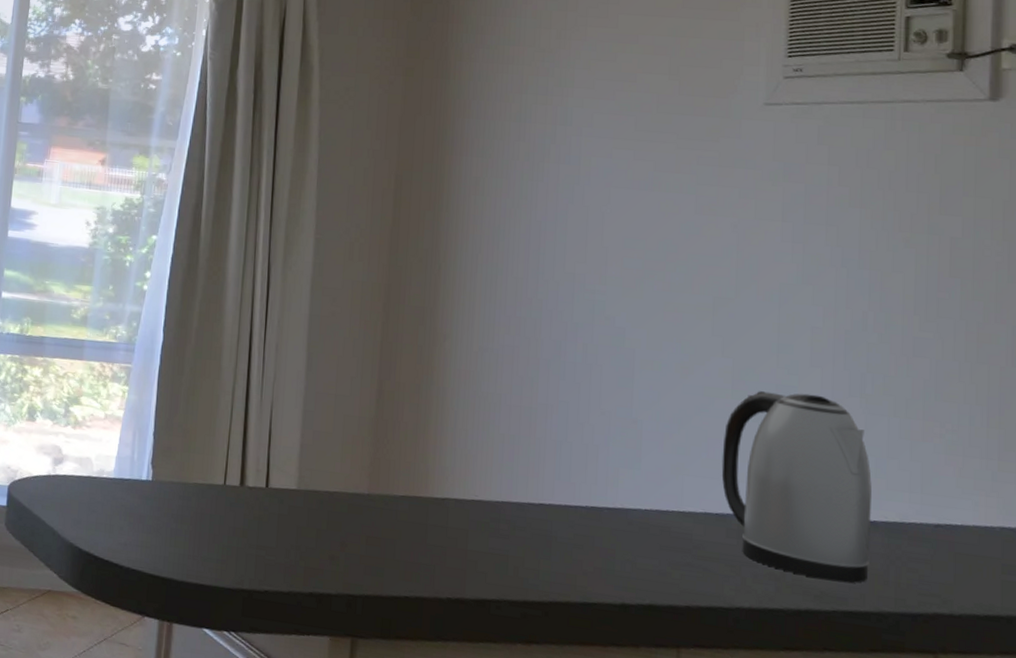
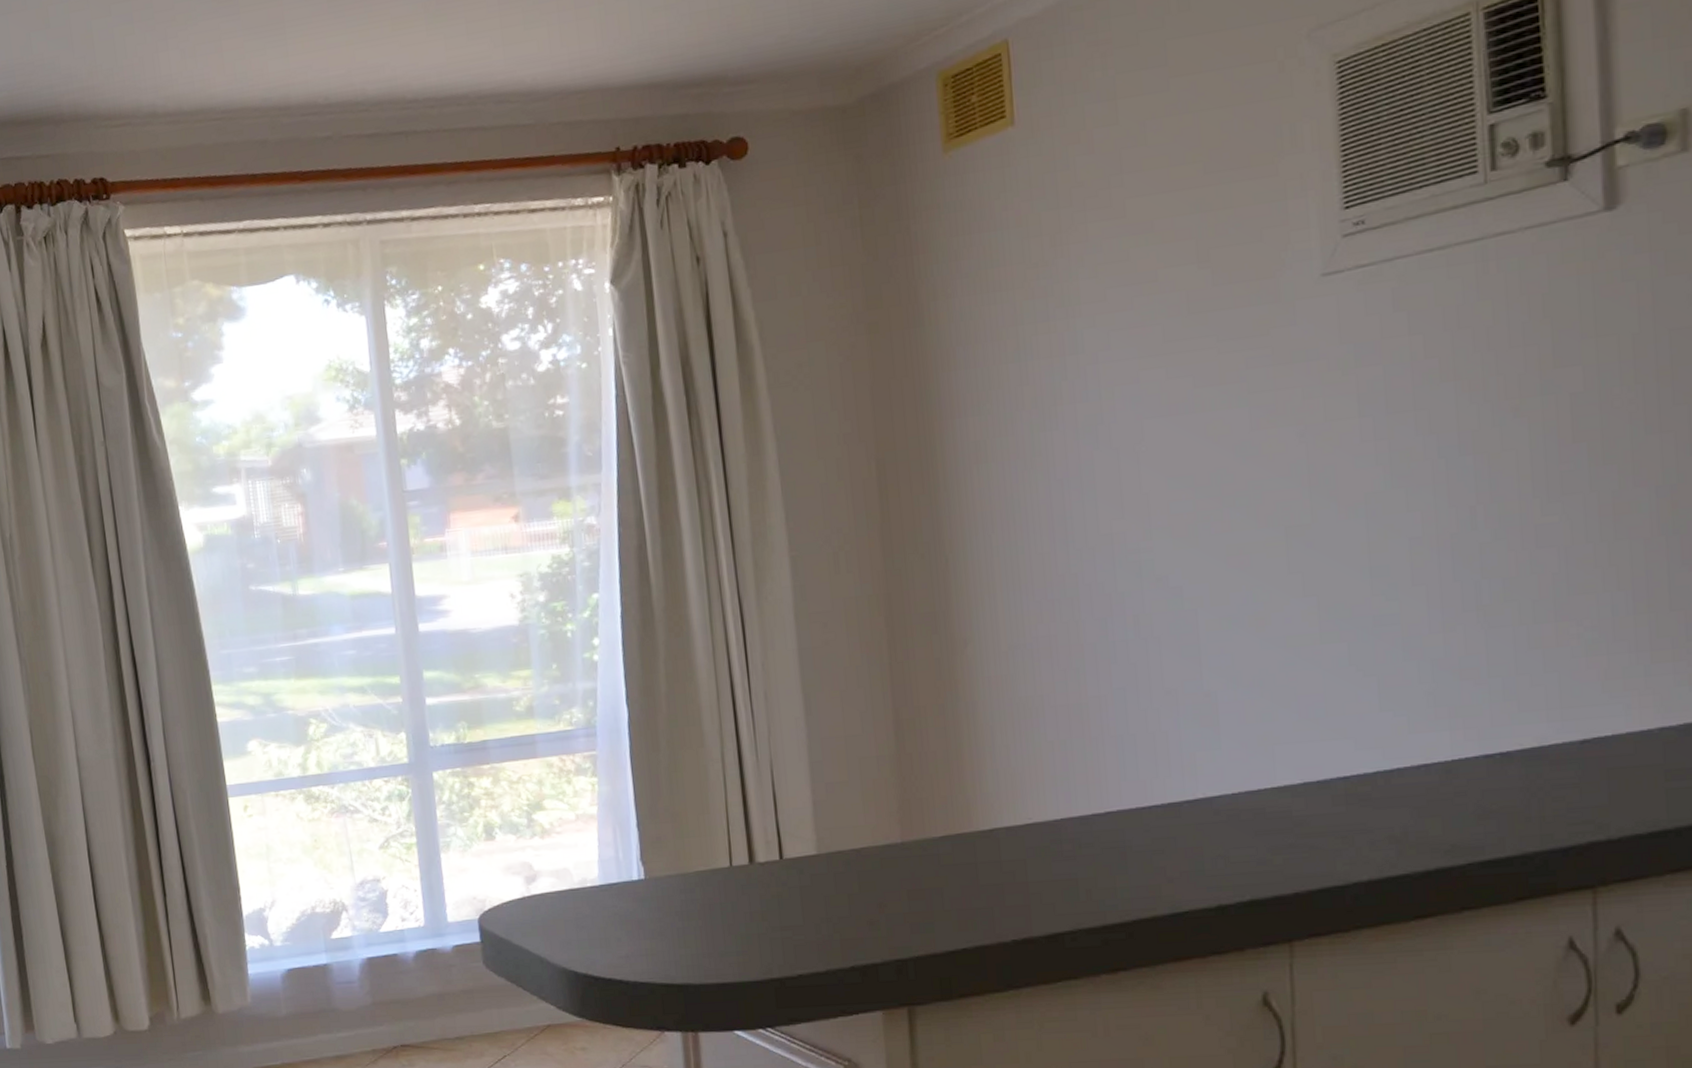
kettle: present [721,391,872,583] -> none [1316,618,1506,832]

